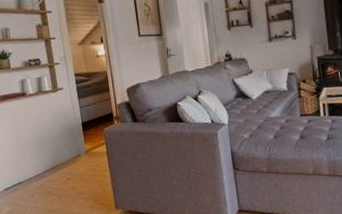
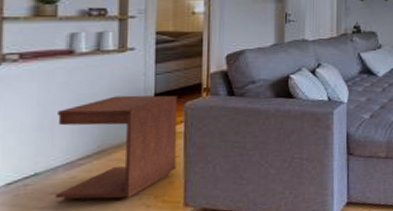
side table: none [24,123,106,202] -> present [55,95,178,200]

